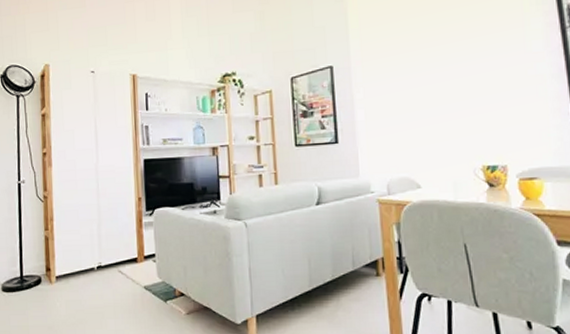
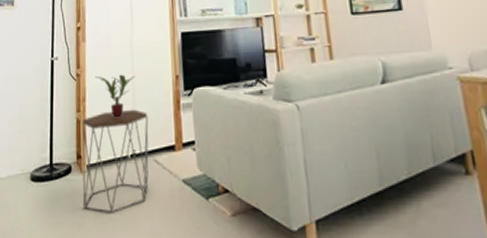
side table: none [50,227,114,316] -> present [81,109,149,213]
potted plant: none [61,196,101,236] -> present [95,74,136,118]

